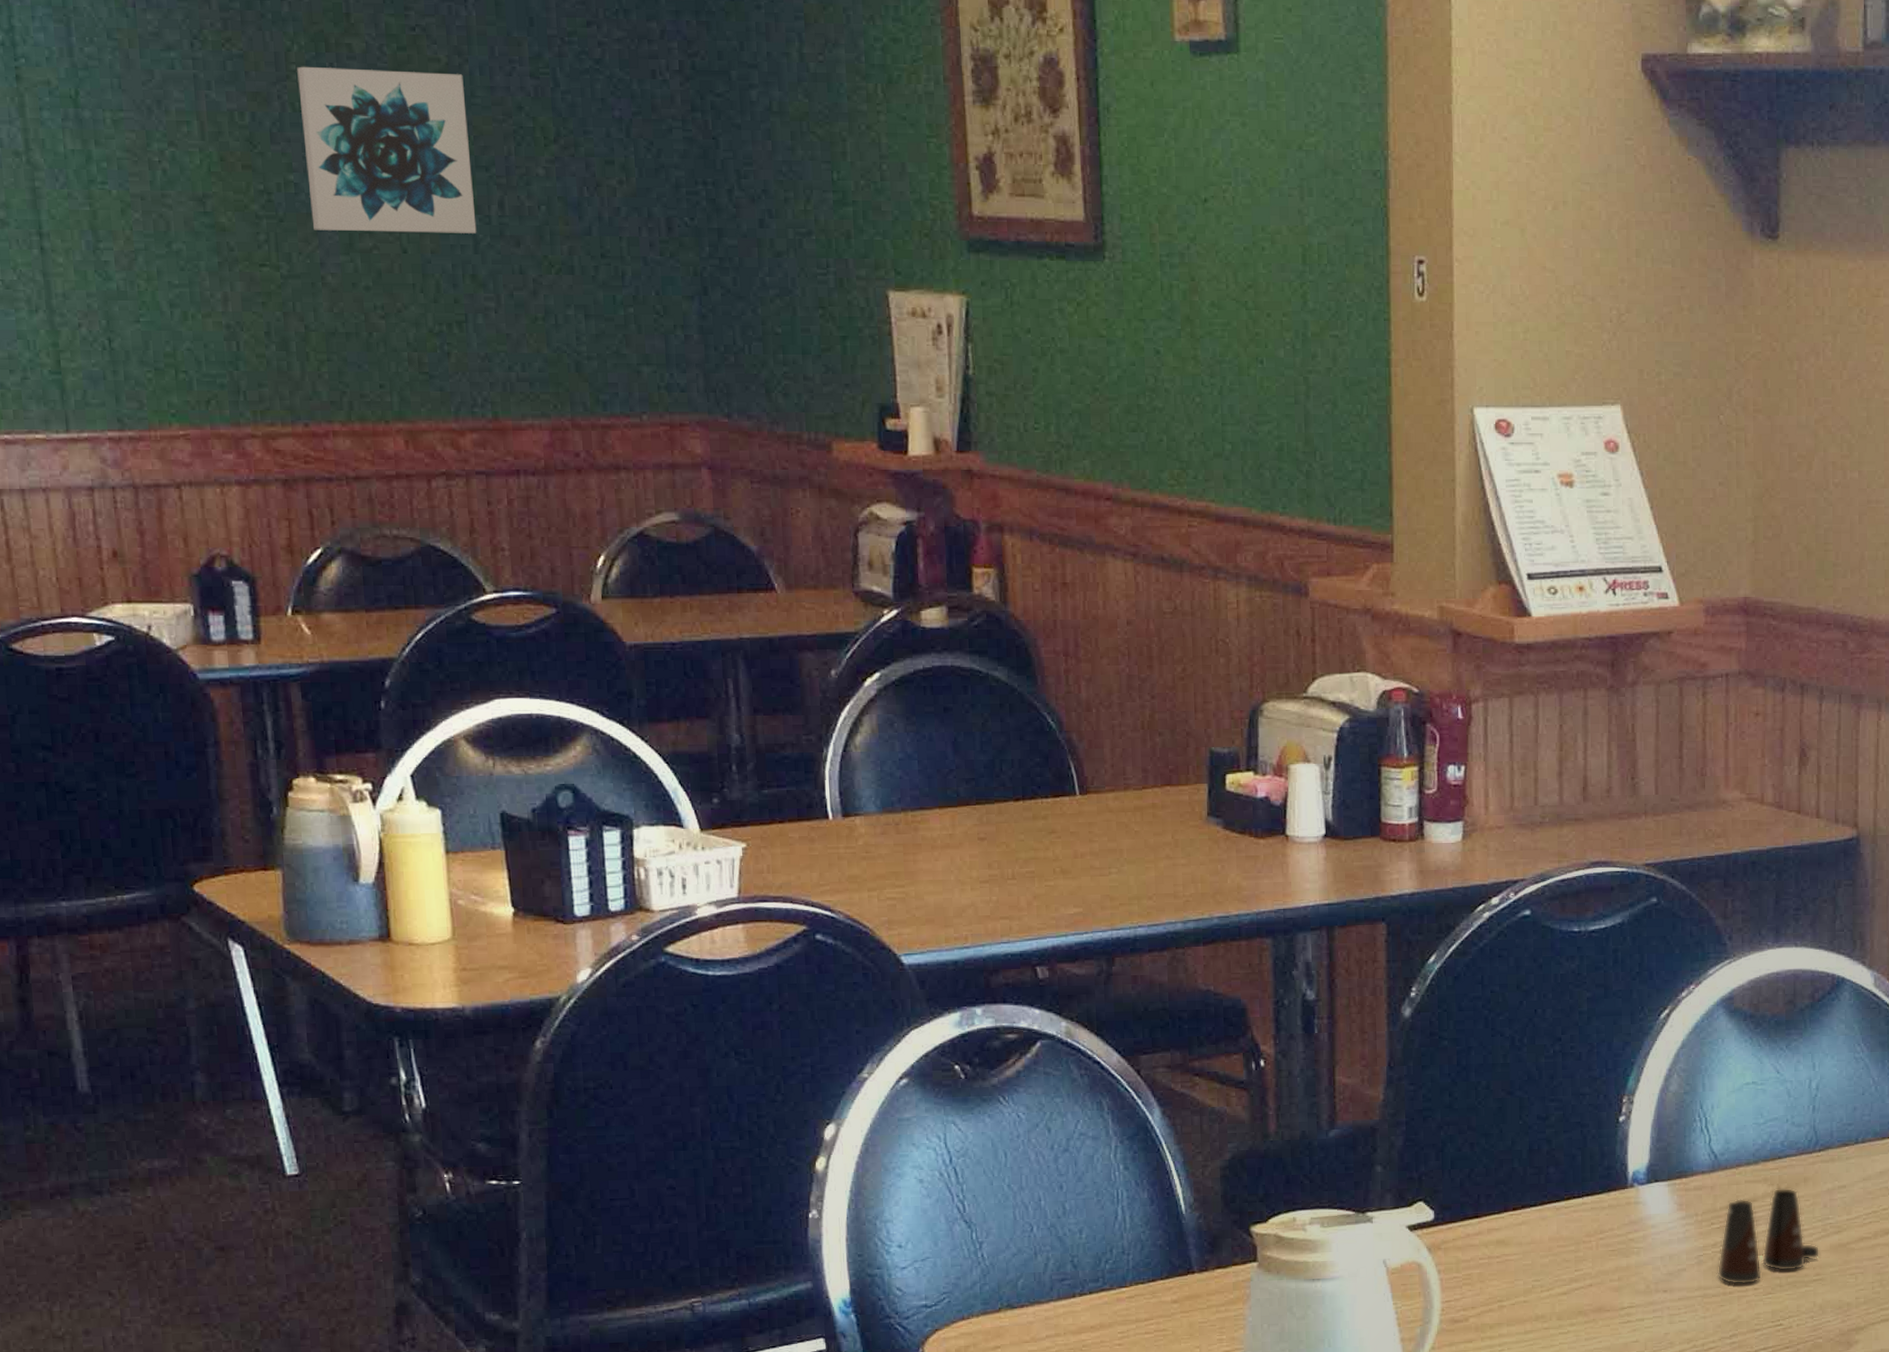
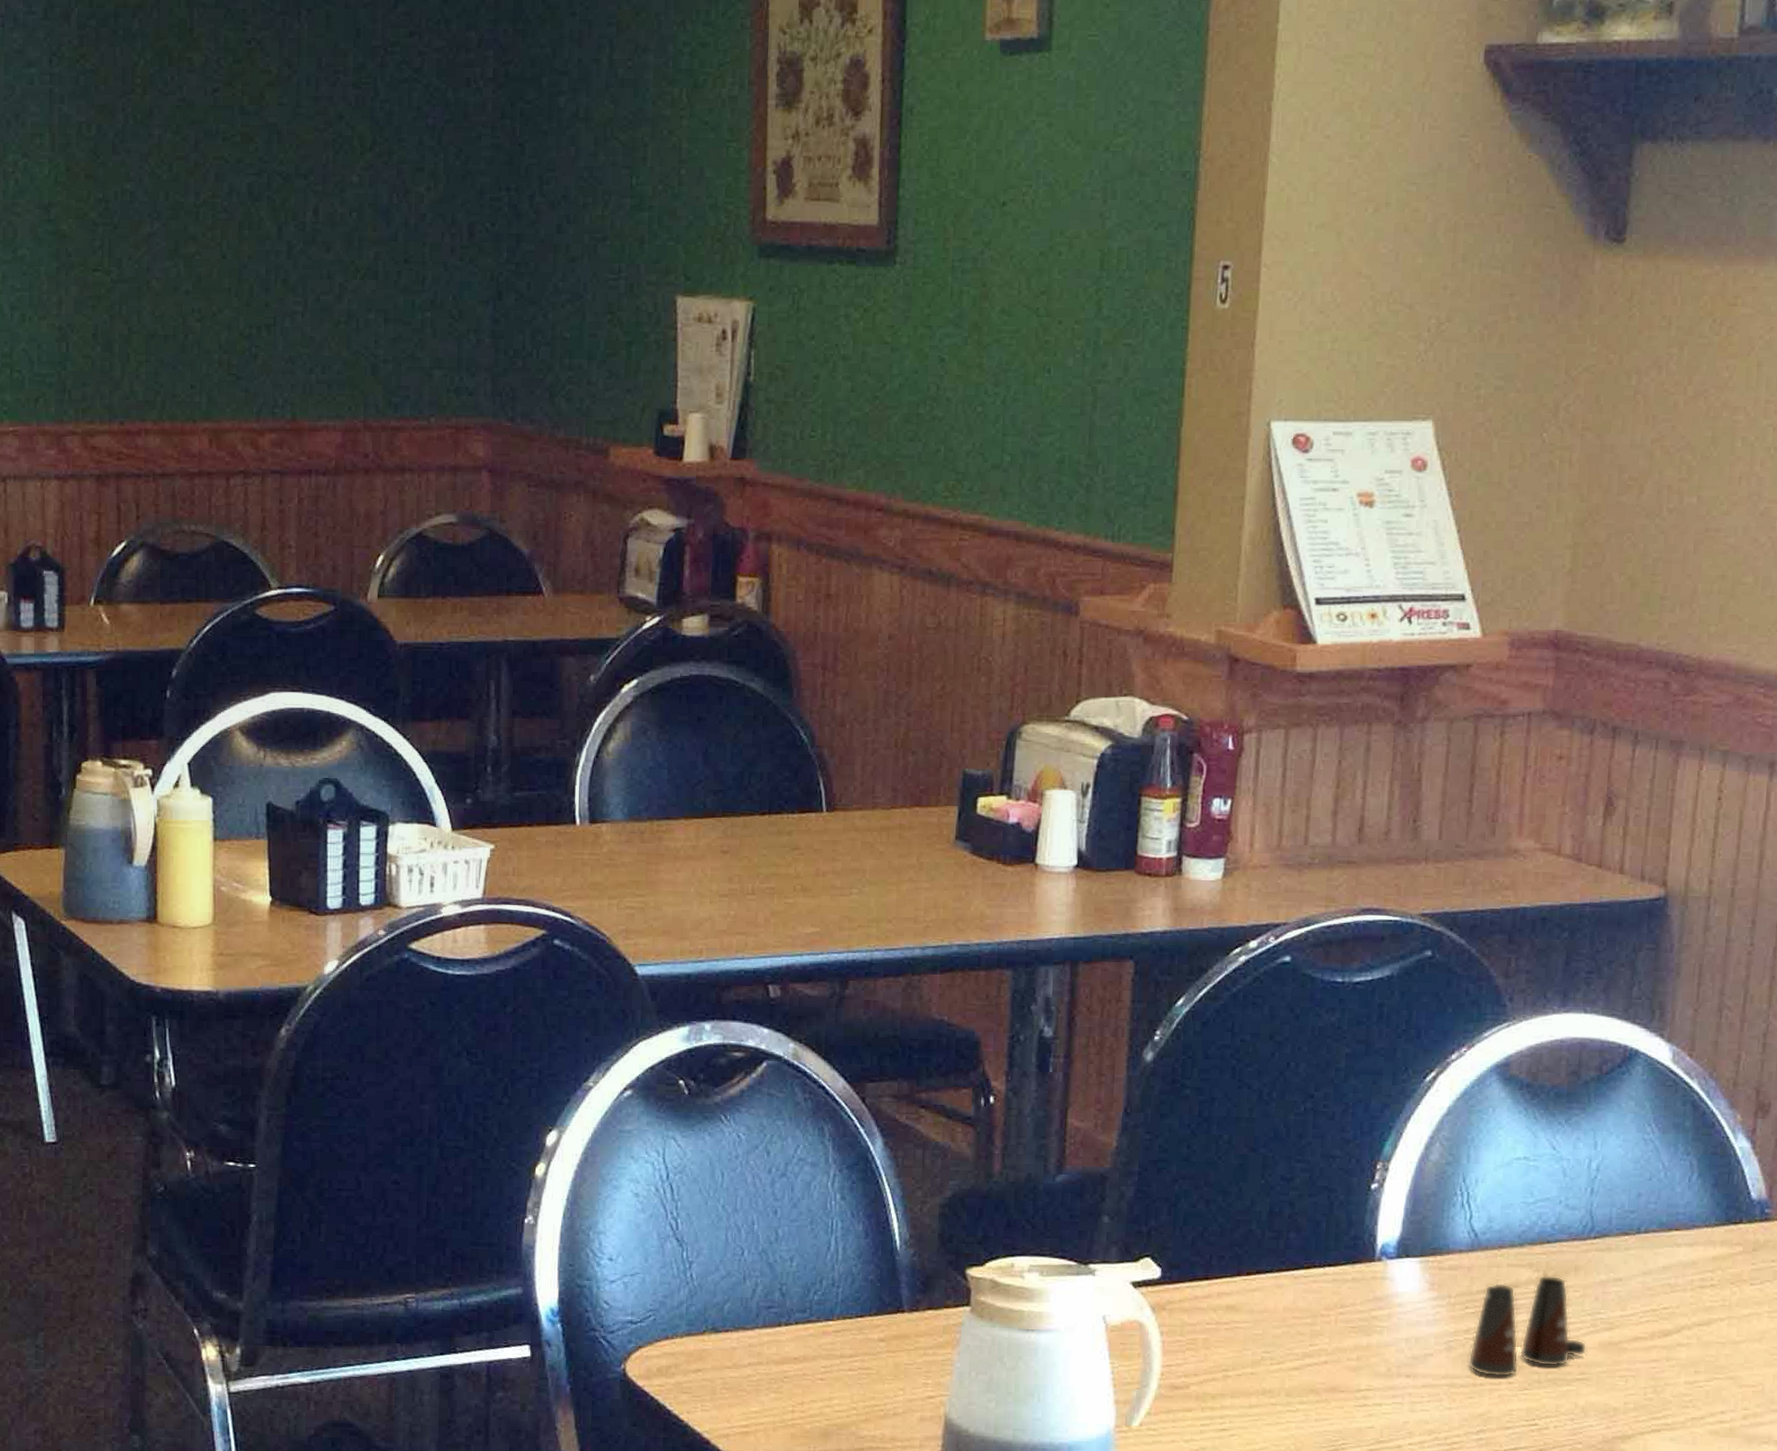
wall art: present [297,66,477,233] -> none [141,80,292,239]

